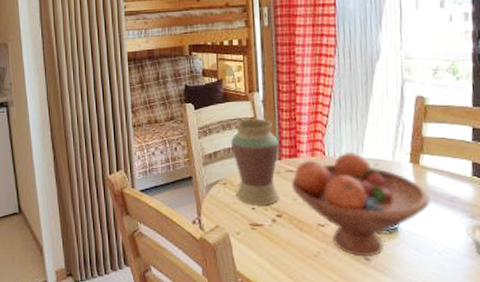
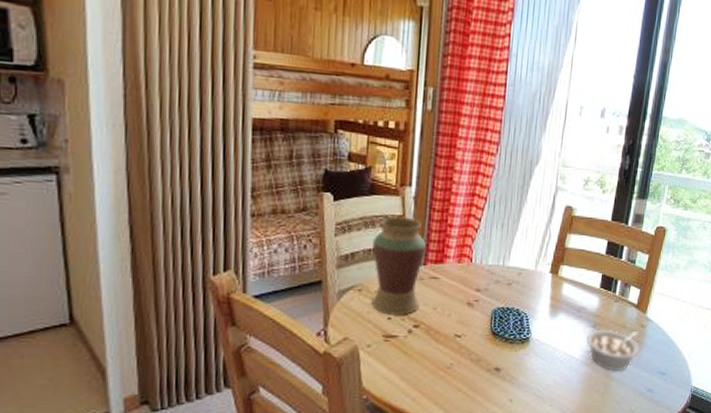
fruit bowl: present [292,153,430,257] -> none [434,260,562,368]

